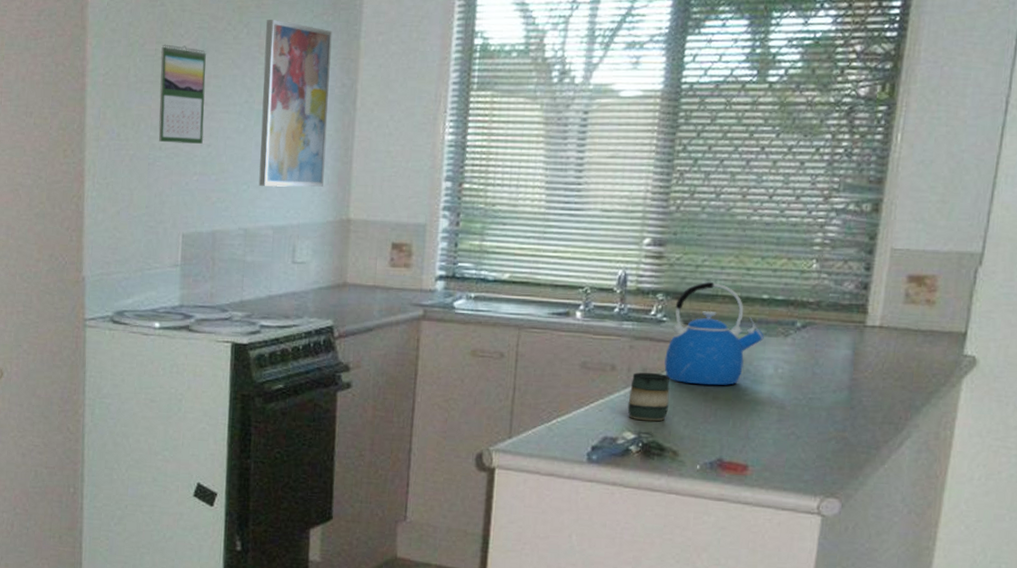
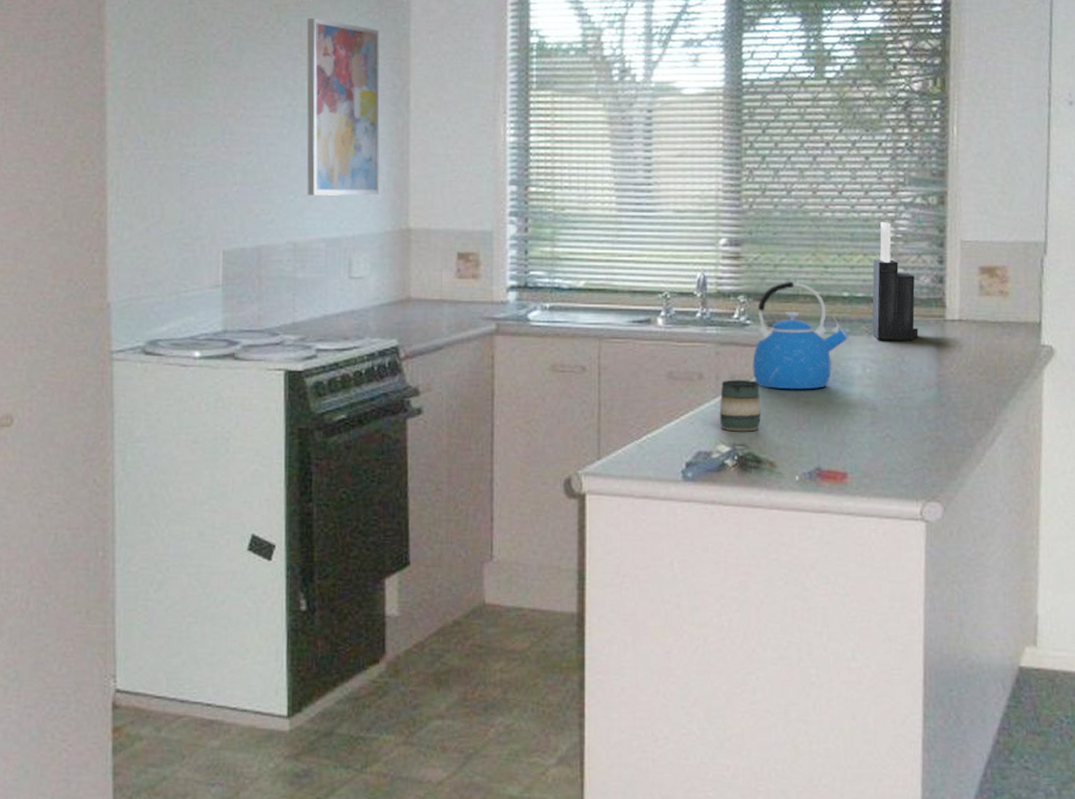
calendar: present [158,44,206,145] -> none [191,44,243,152]
knife block: none [788,227,838,344] -> present [872,222,919,340]

